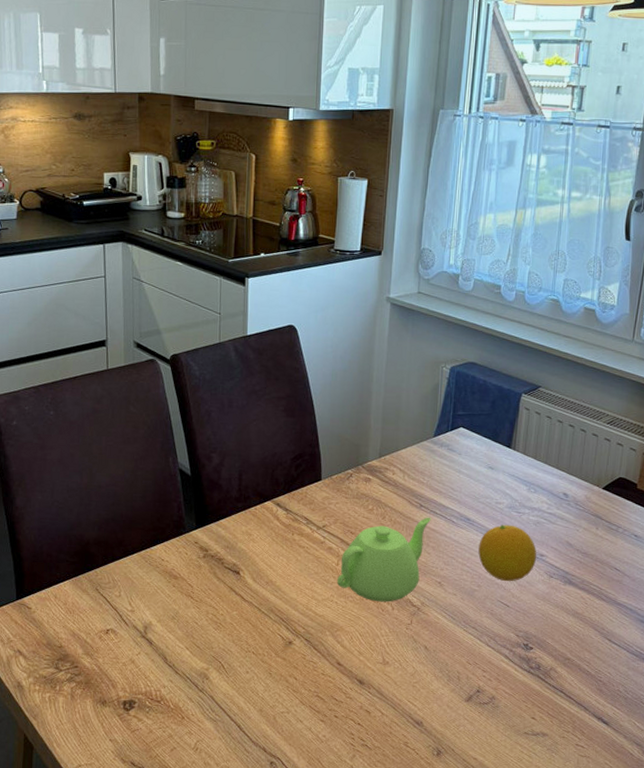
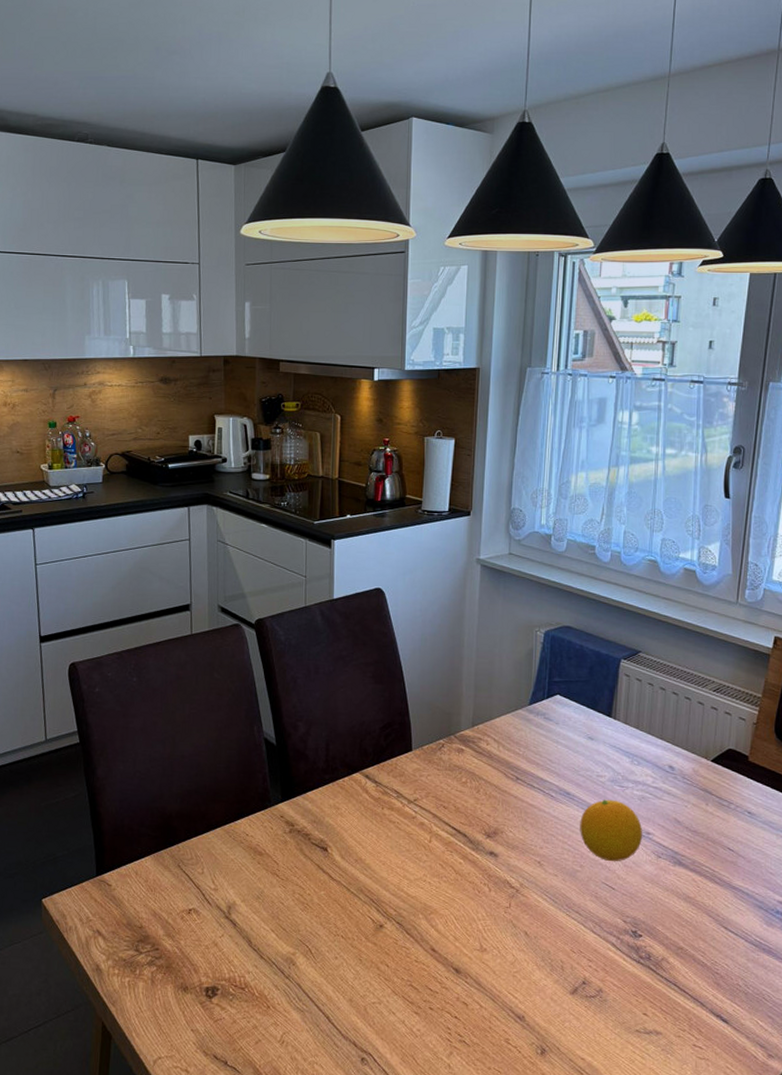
teapot: present [337,517,431,602] -> none [430,791,529,883]

